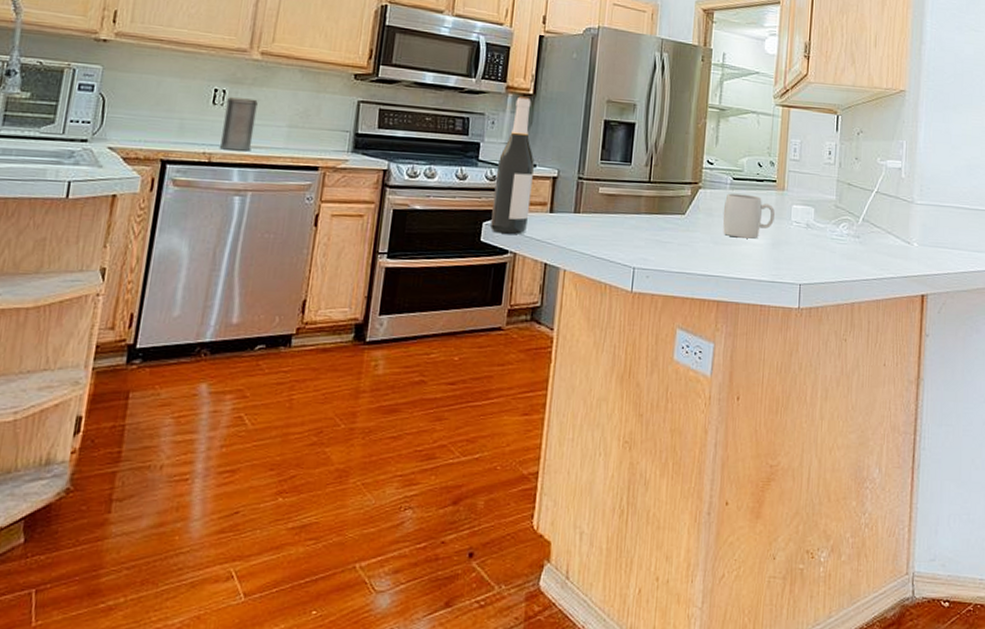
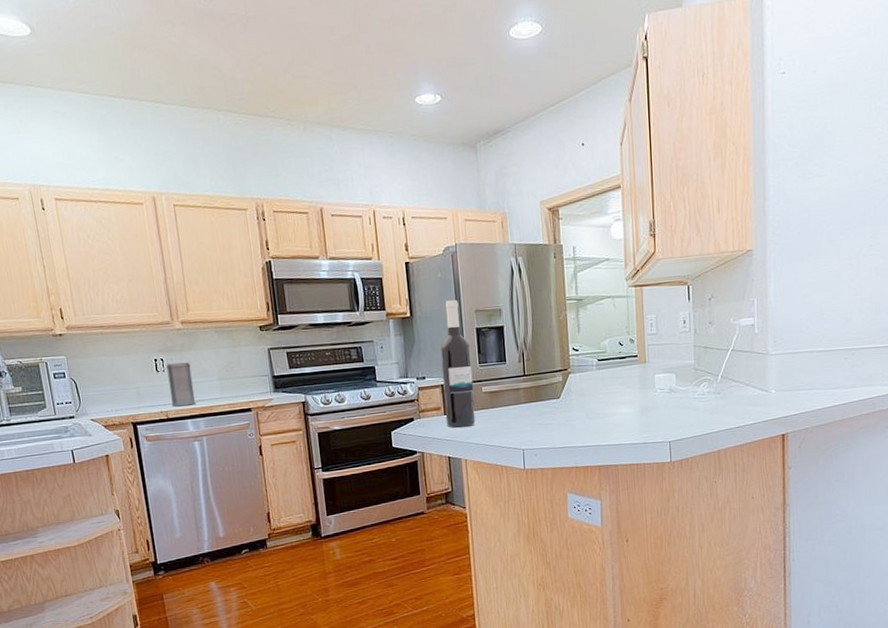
wine bottle: present [490,96,535,234] -> none [393,320,428,439]
wine bottle: none [550,85,594,232] -> present [440,300,476,429]
mug: present [722,193,775,239] -> none [593,371,640,411]

